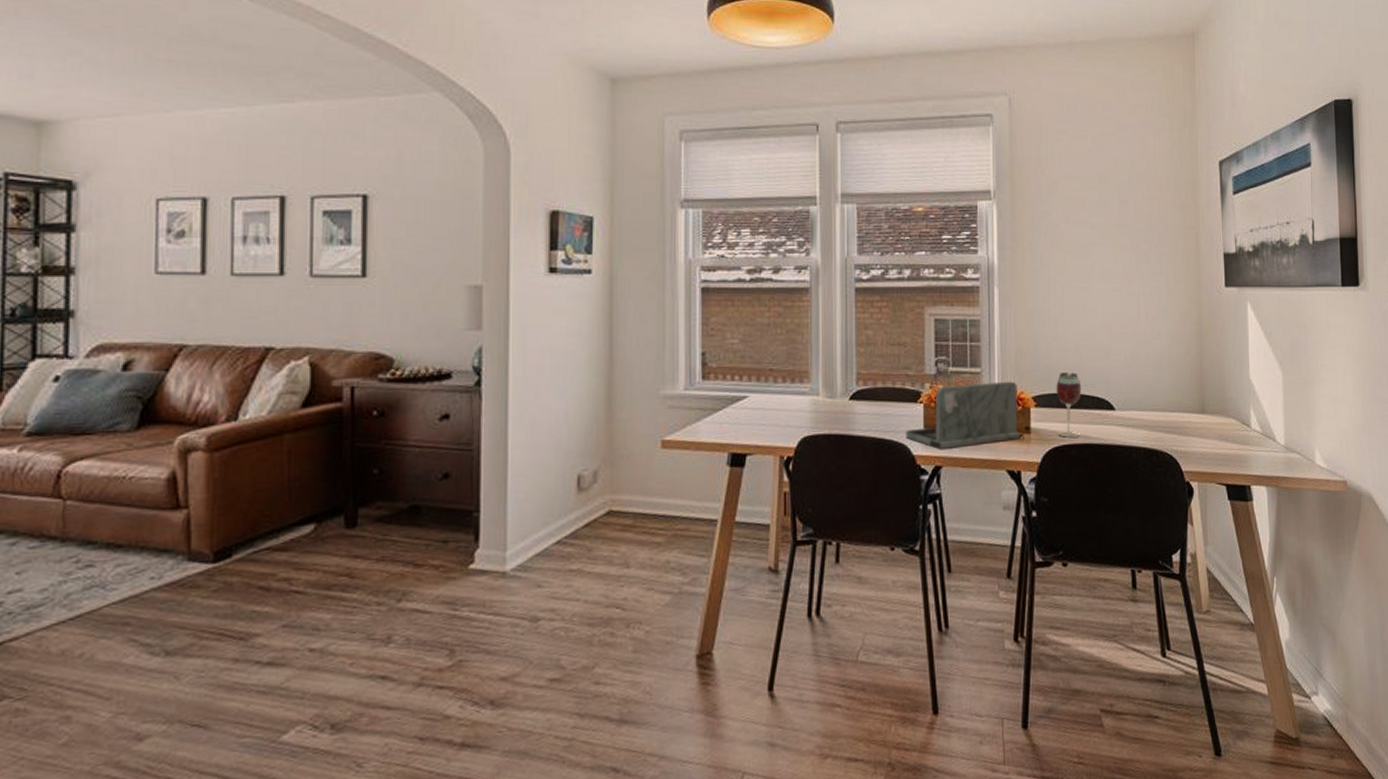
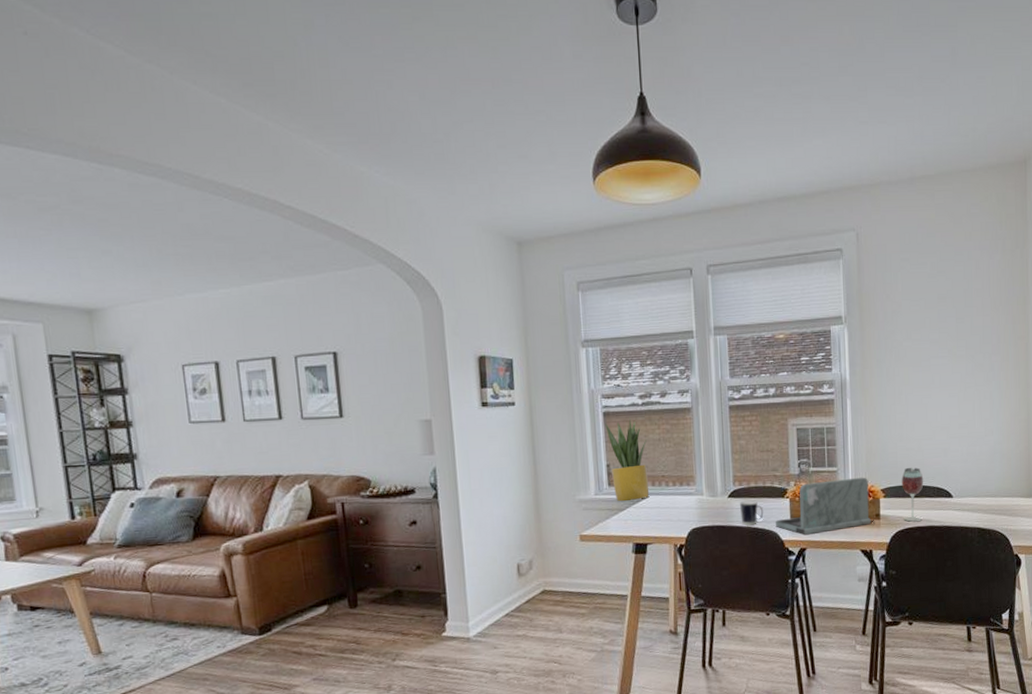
planter: none [703,295,754,400] -> present [605,417,650,502]
mug: none [864,405,892,435] -> present [740,501,764,525]

